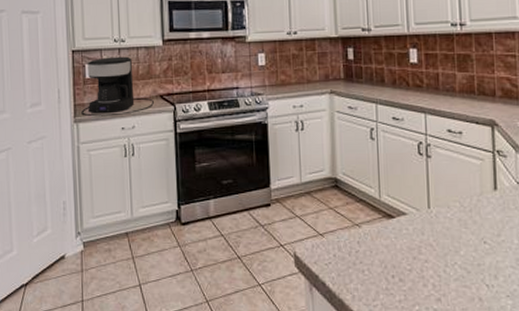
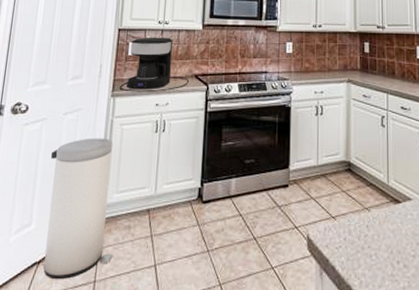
pedal bin: none [21,165,97,300] -> present [44,138,113,280]

